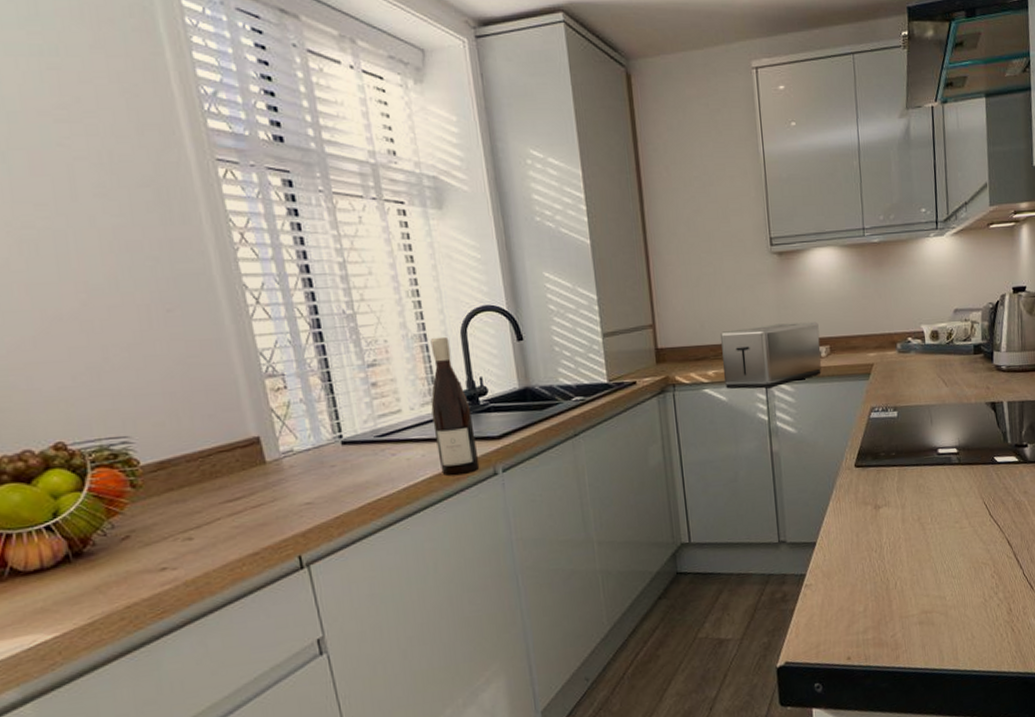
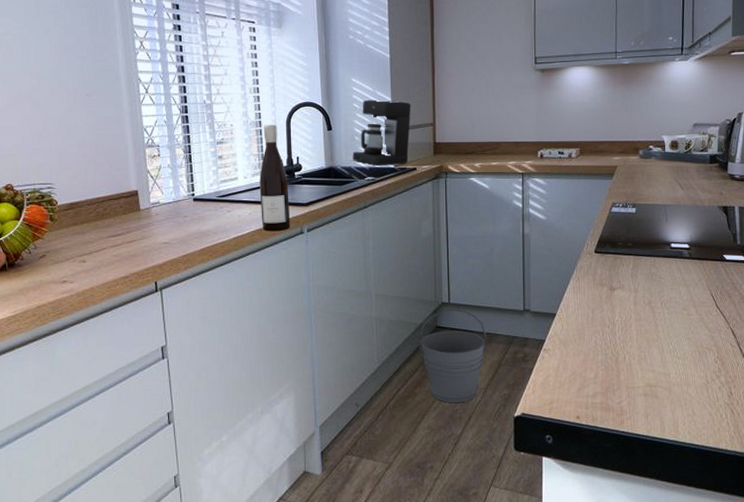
coffee maker: none [553,298,625,382] -> present [352,99,411,166]
bucket: none [656,549,739,662] -> present [418,308,487,404]
toaster: present [720,321,821,390] -> none [487,128,572,182]

